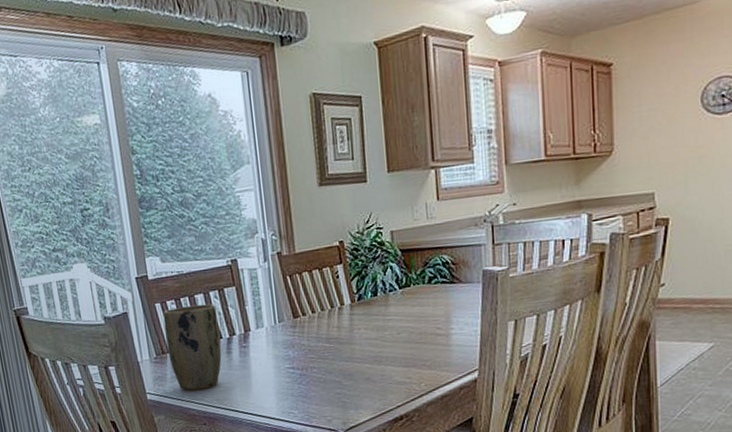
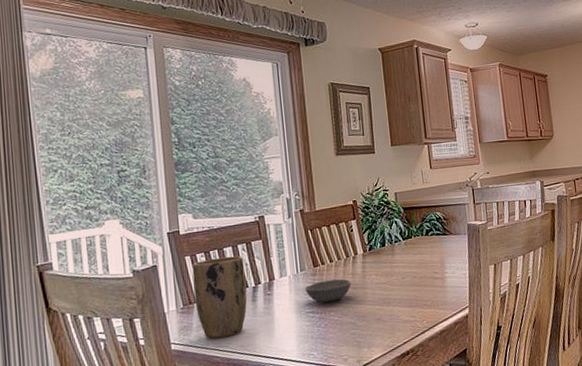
bowl: none [284,332,337,358] -> present [305,279,351,303]

